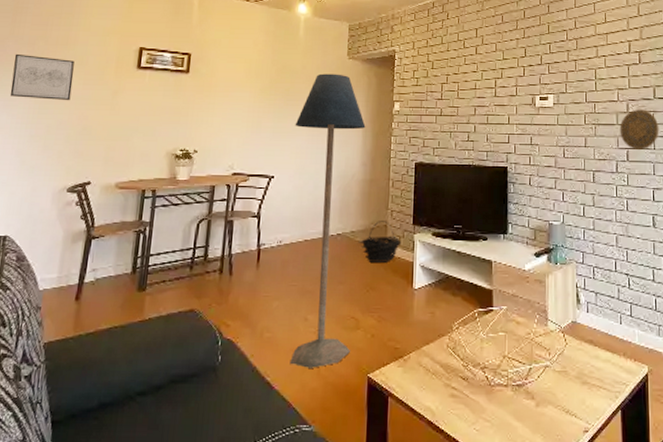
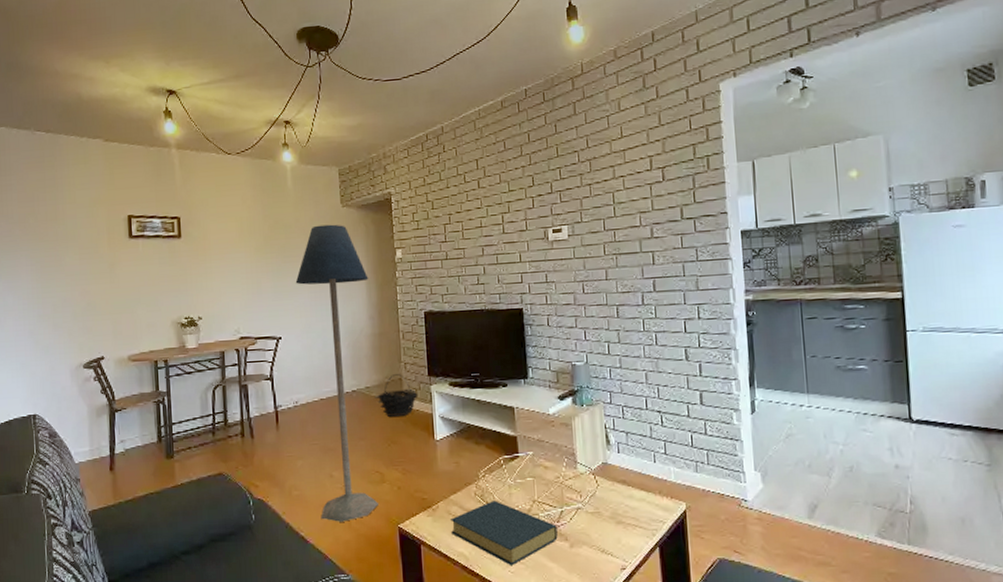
wall art: present [10,53,75,101] -> none [8,233,70,279]
hardback book: none [420,354,525,422] -> present [450,500,558,565]
decorative plate: present [619,109,660,151] -> none [643,233,689,279]

